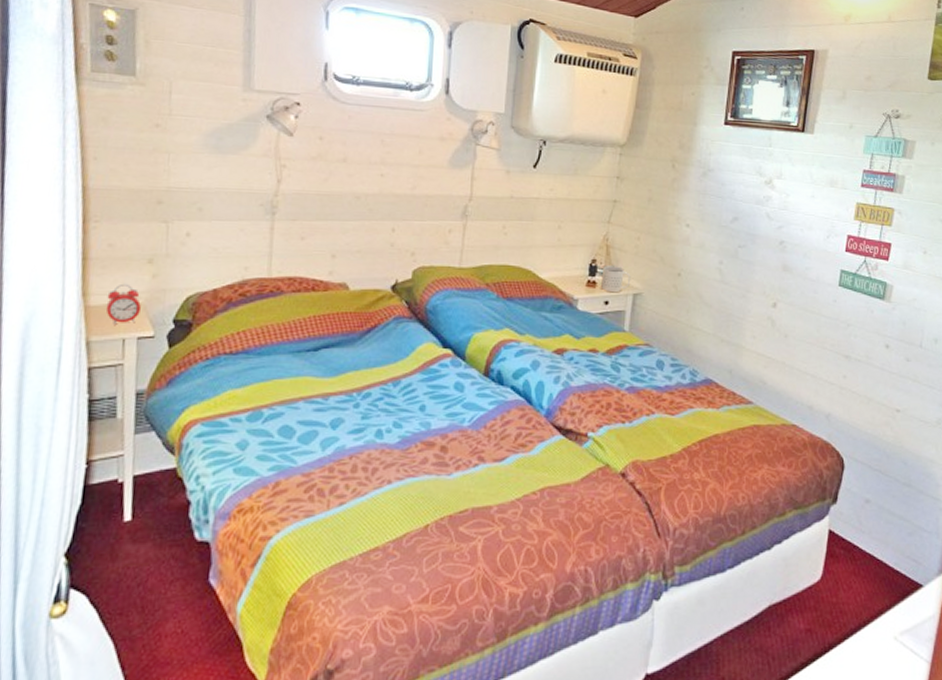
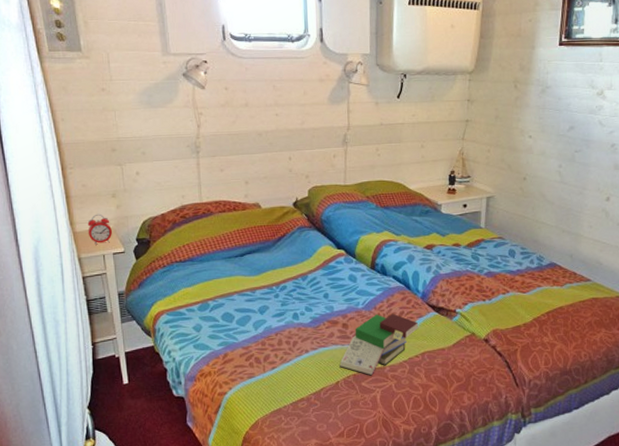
book: none [431,435,538,520] -> present [339,313,418,377]
mug: present [600,266,631,293] -> none [459,175,484,198]

